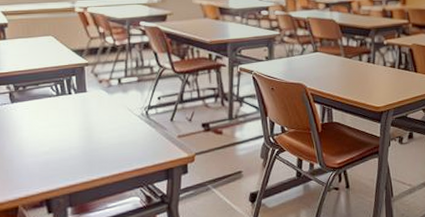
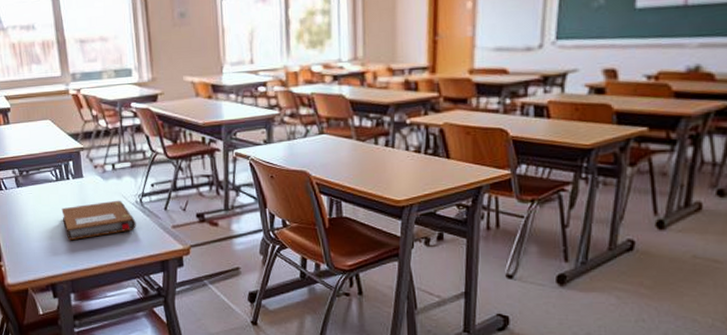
notebook: none [61,113,141,155] -> present [61,200,136,241]

